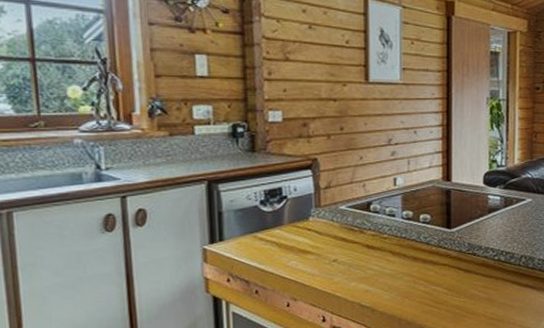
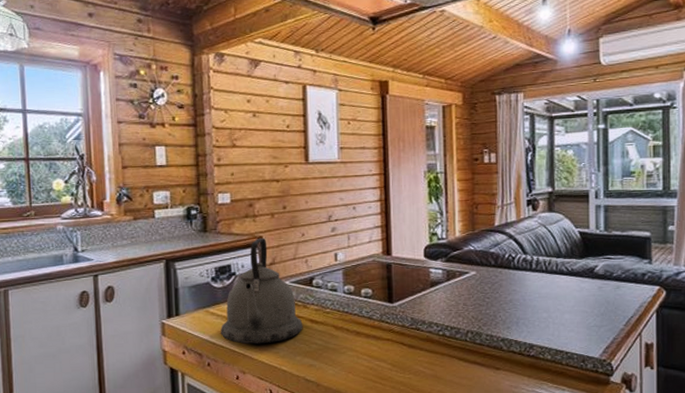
kettle: none [270,161,359,271] -> present [221,238,303,344]

